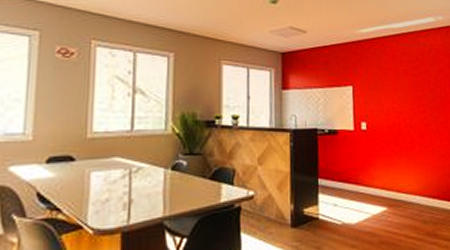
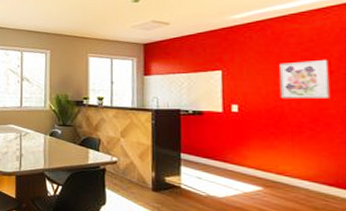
wall art: none [396,78,432,115] -> present [279,59,331,98]

